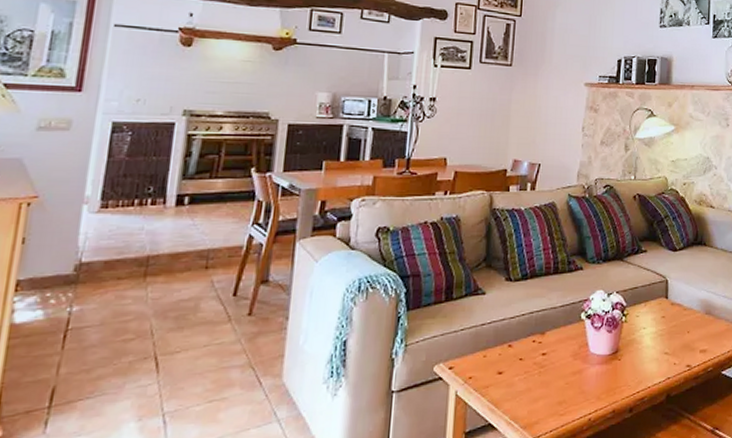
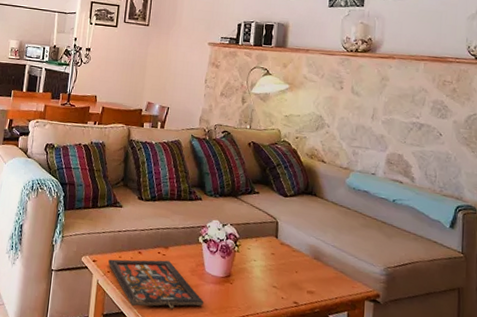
board game: none [469,349,589,414] -> present [108,259,204,309]

